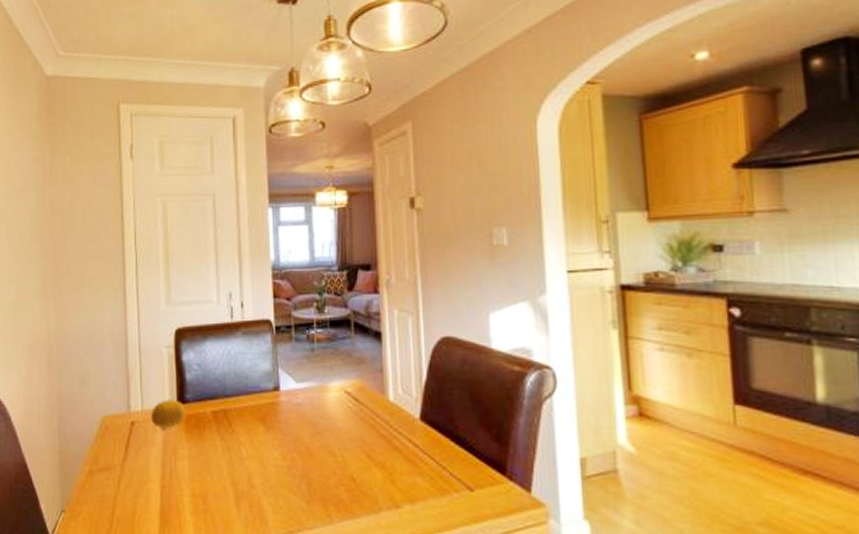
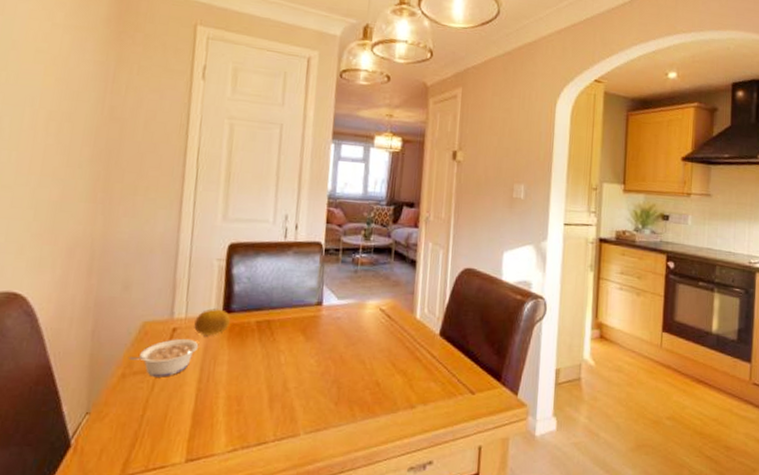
legume: none [94,432,158,474] -> present [129,338,199,378]

